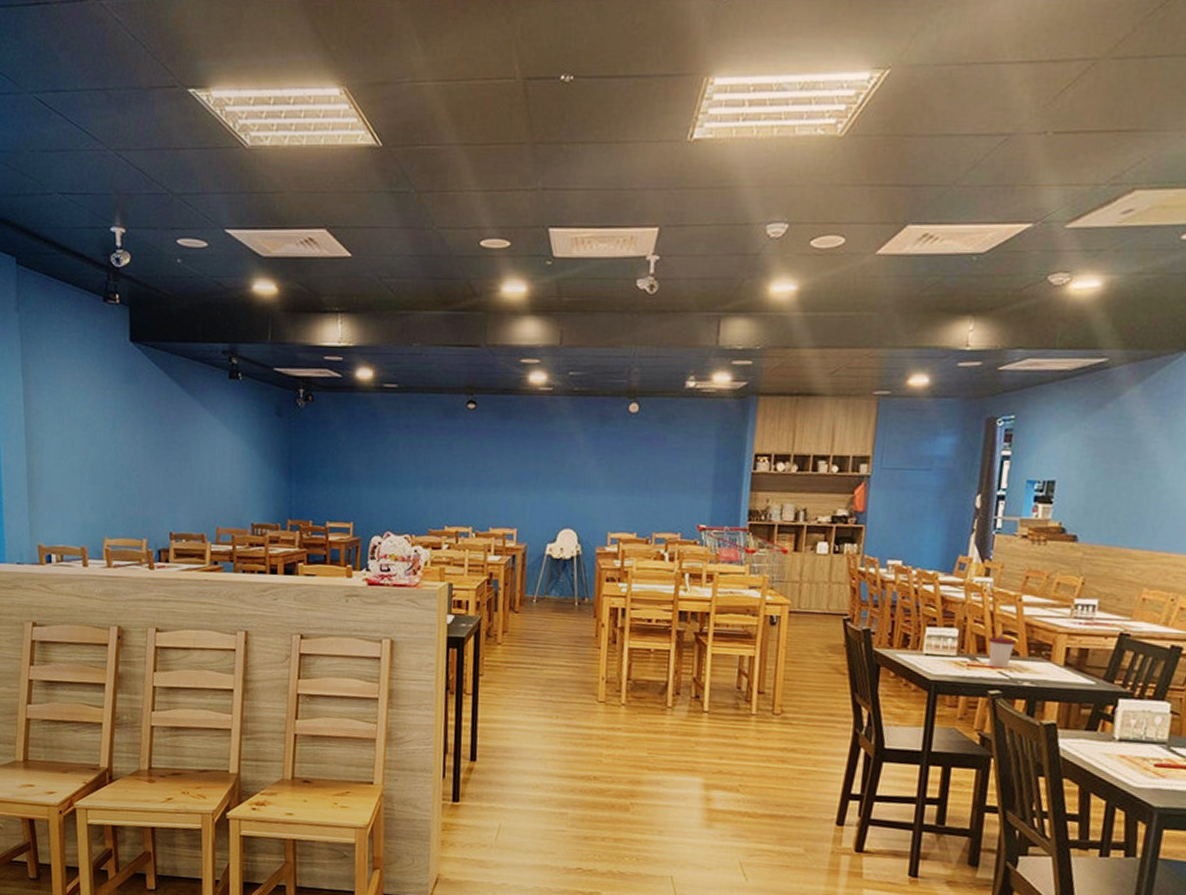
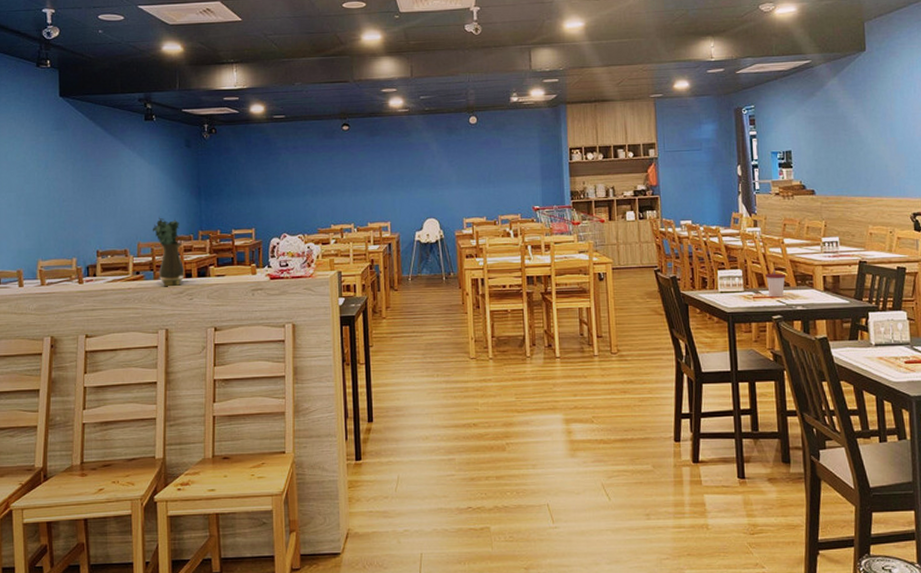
vase: none [233,499,269,584] -> present [152,217,185,287]

